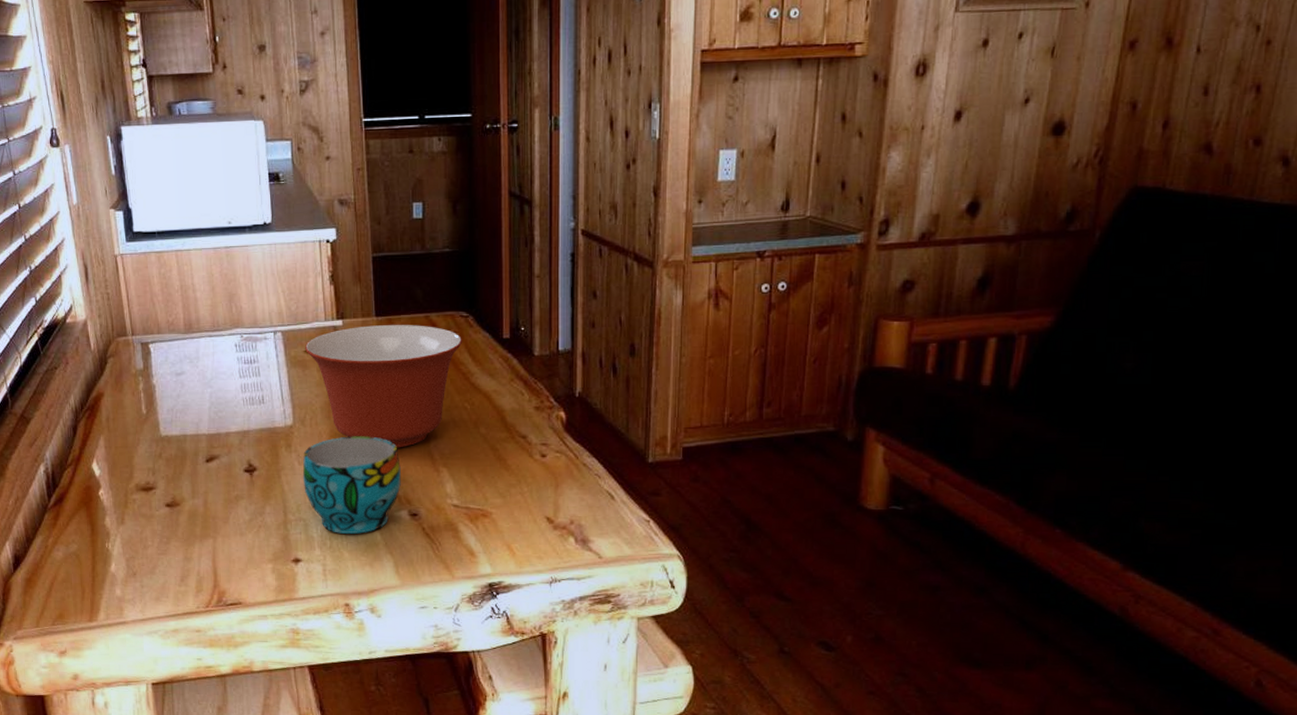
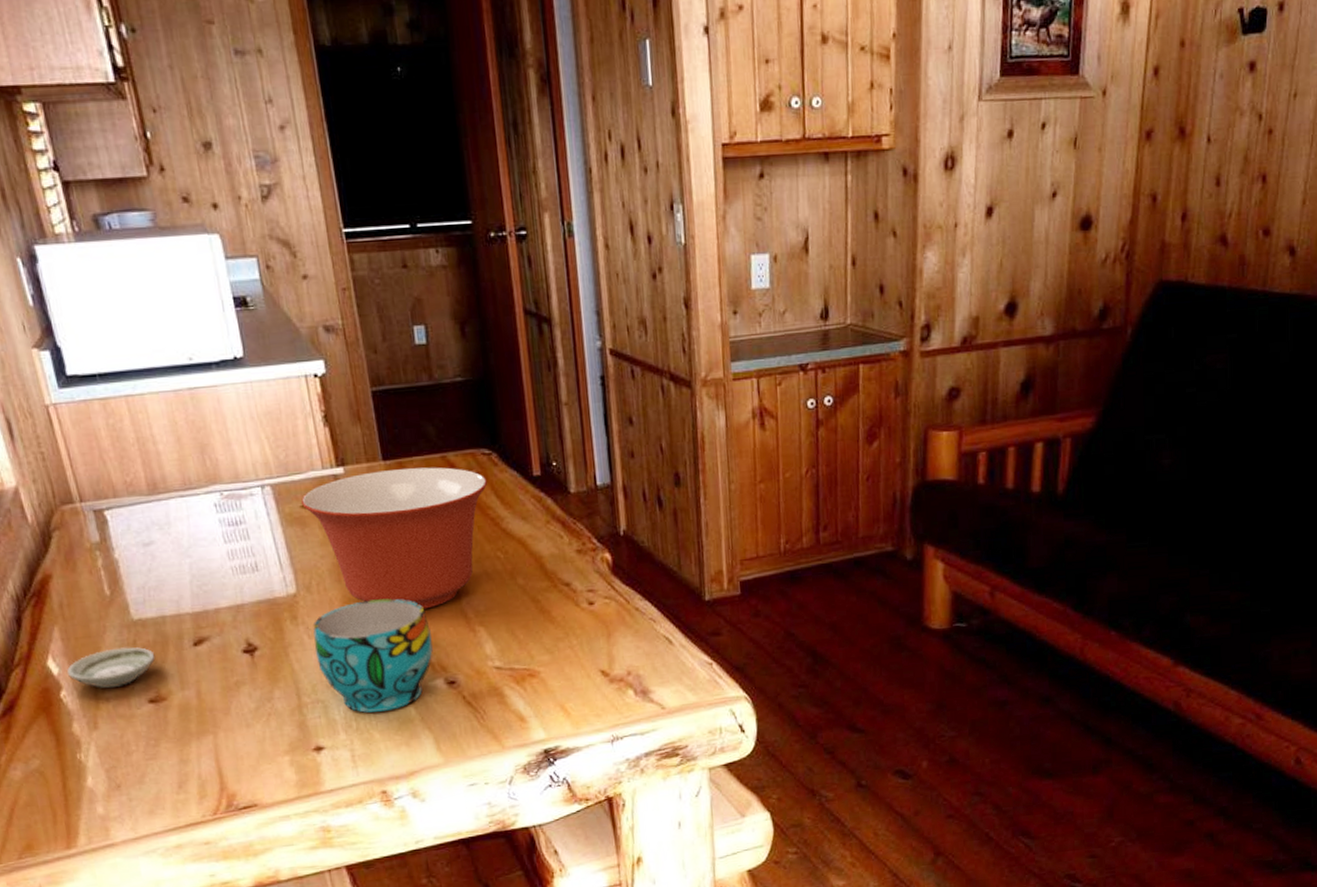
saucer: none [106,458,175,491] -> present [66,647,156,688]

